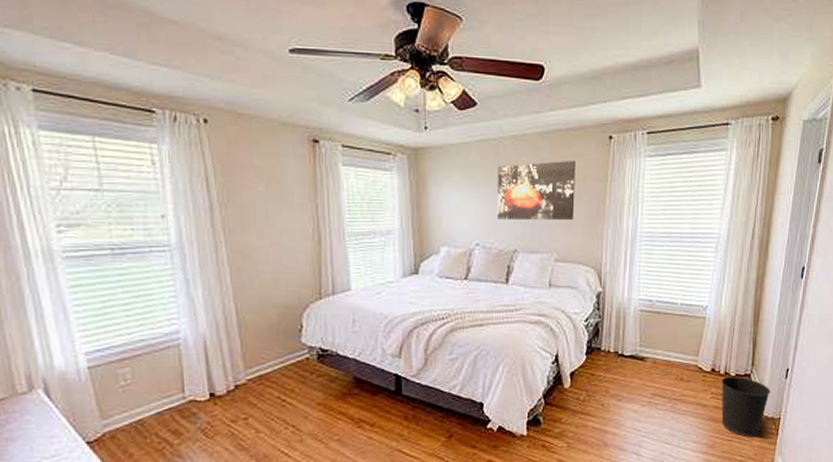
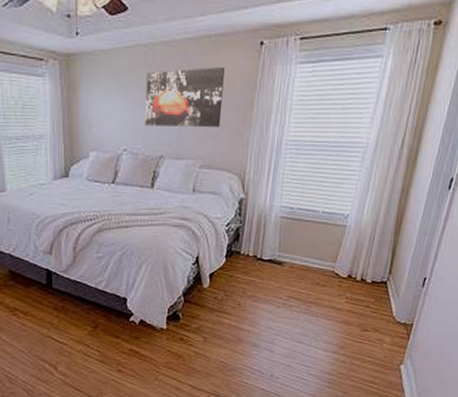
wastebasket: present [721,376,770,437] -> none [353,282,406,340]

